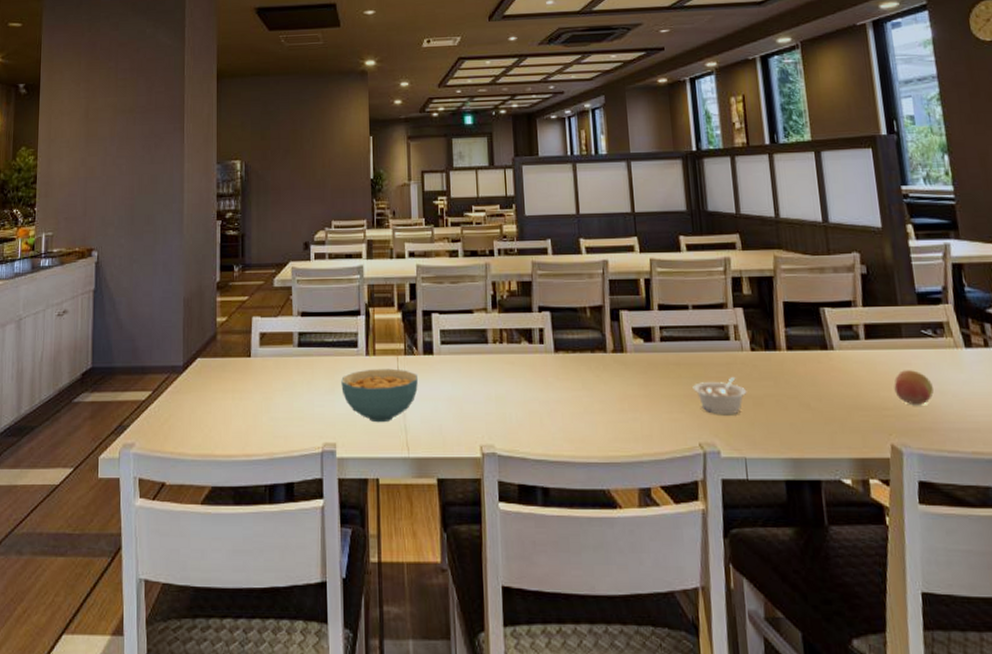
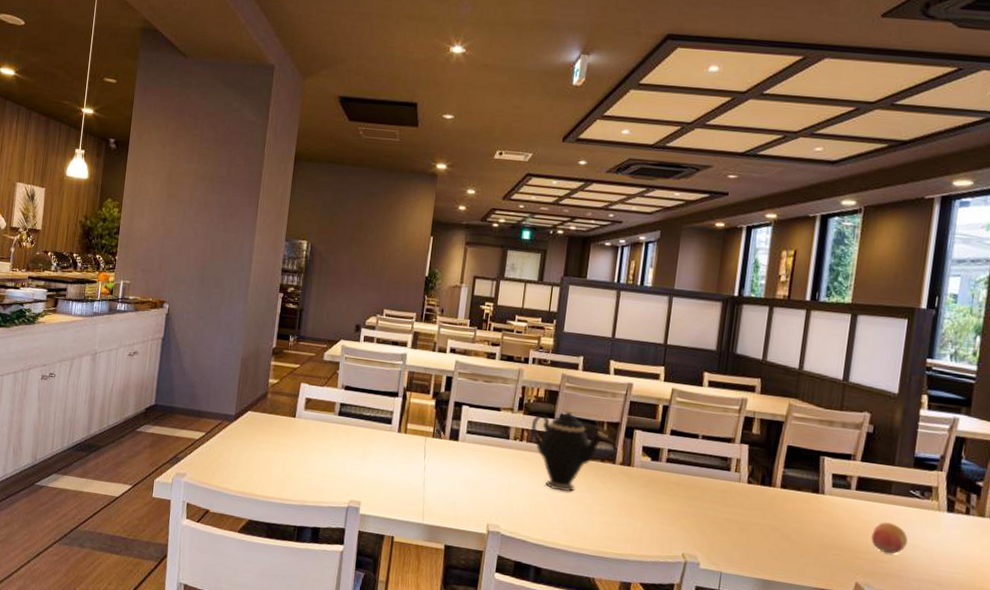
cereal bowl: present [341,368,418,423] -> none [372,444,441,492]
teapot: none [509,297,593,394] -> present [531,407,608,492]
legume: present [692,376,747,415] -> none [687,502,736,535]

